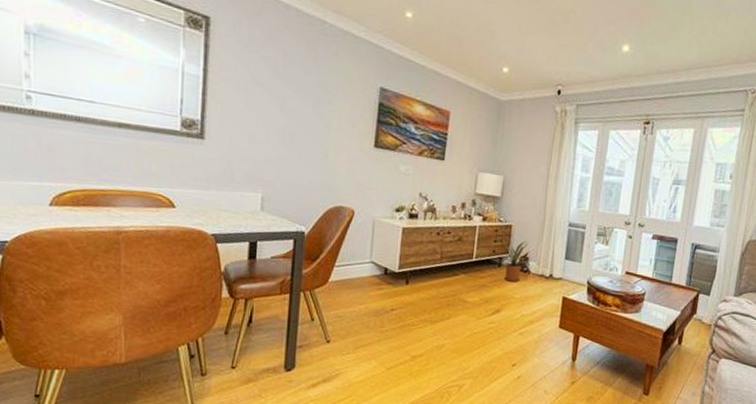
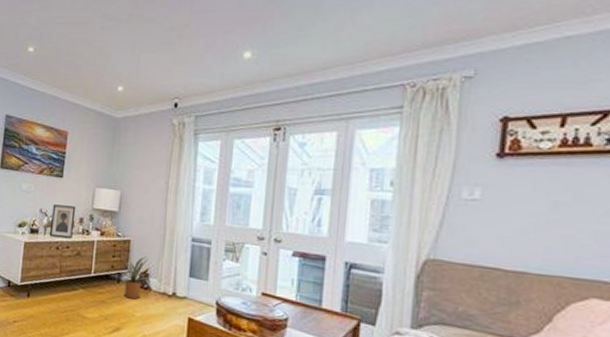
picture frame: none [429,188,458,224] -> present [49,204,76,239]

